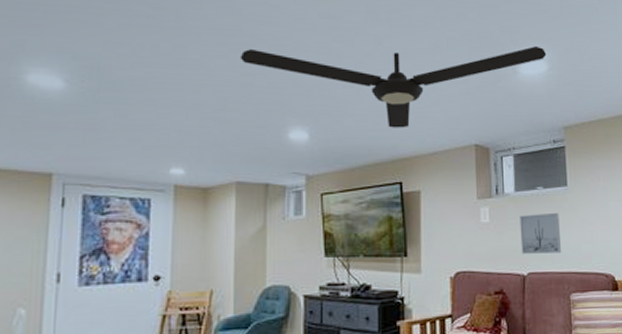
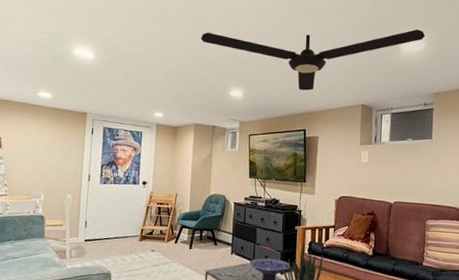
wall art: present [520,212,562,254] -> none [390,158,423,189]

